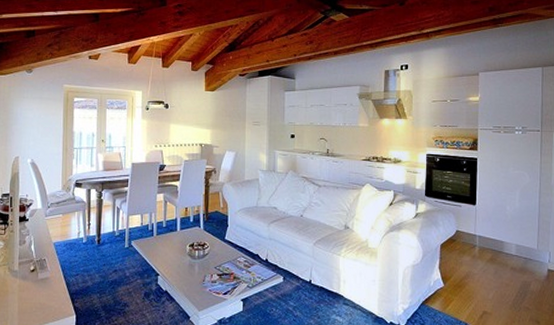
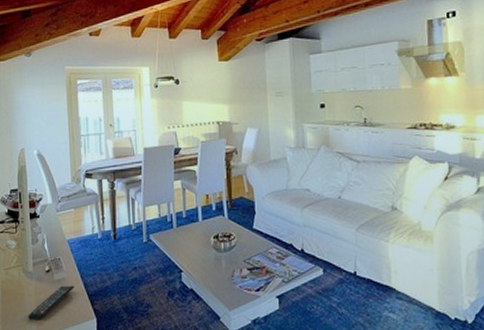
remote control: none [10,284,57,316] -> present [28,285,75,320]

